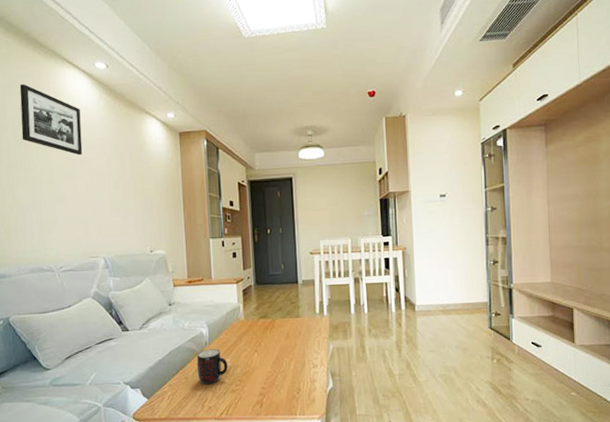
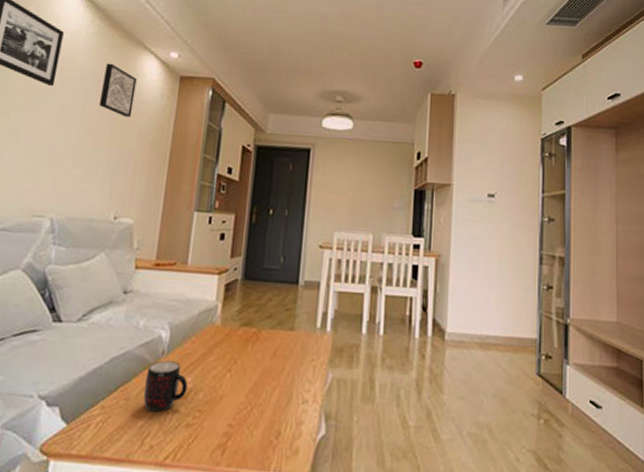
wall art: none [119,129,147,172] -> present [98,63,137,117]

